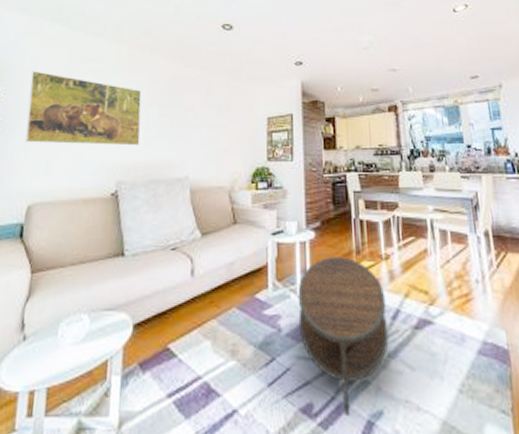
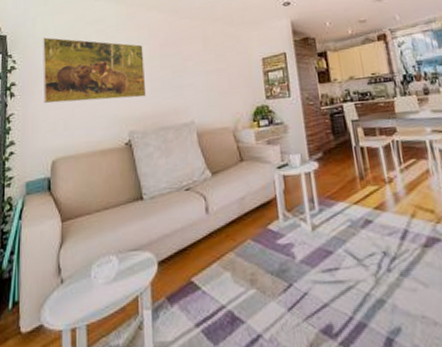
coffee table: present [297,257,389,417] -> none [307,183,400,335]

